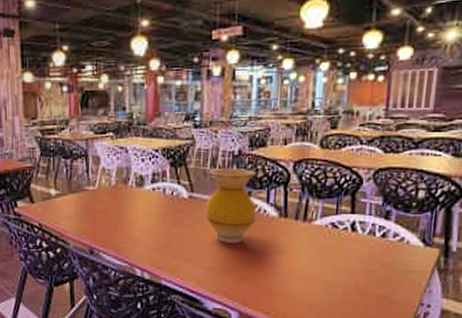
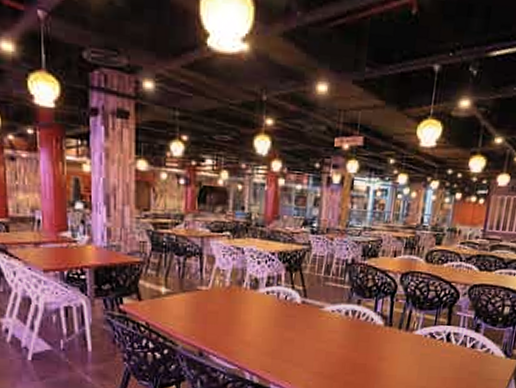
vase: present [206,169,256,243] -> none [317,276,366,350]

